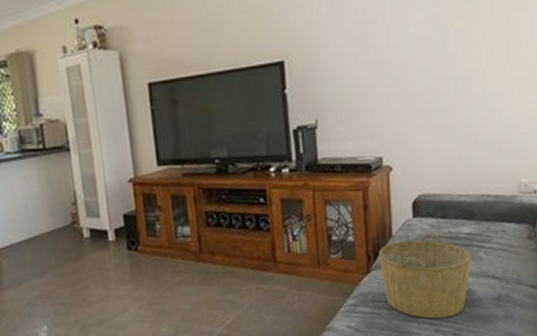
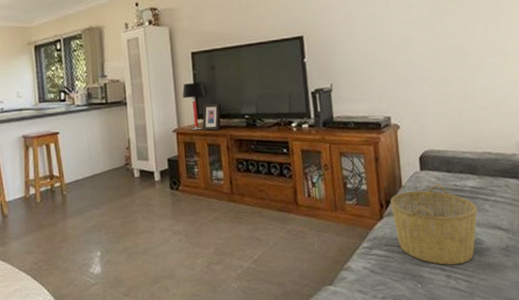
table lamp: none [138,120,167,179] -> present [182,82,206,130]
picture frame: none [163,146,187,180] -> present [202,103,222,131]

